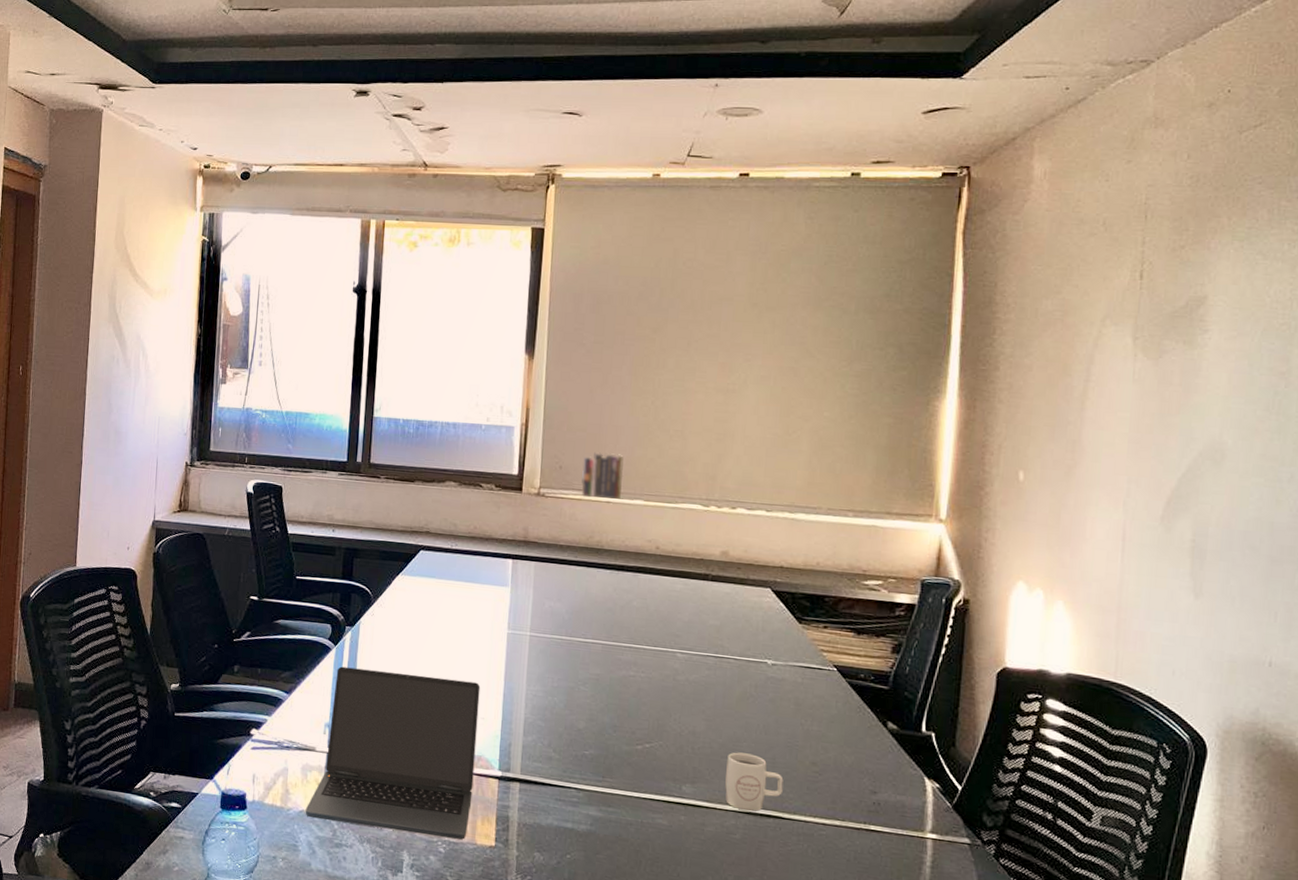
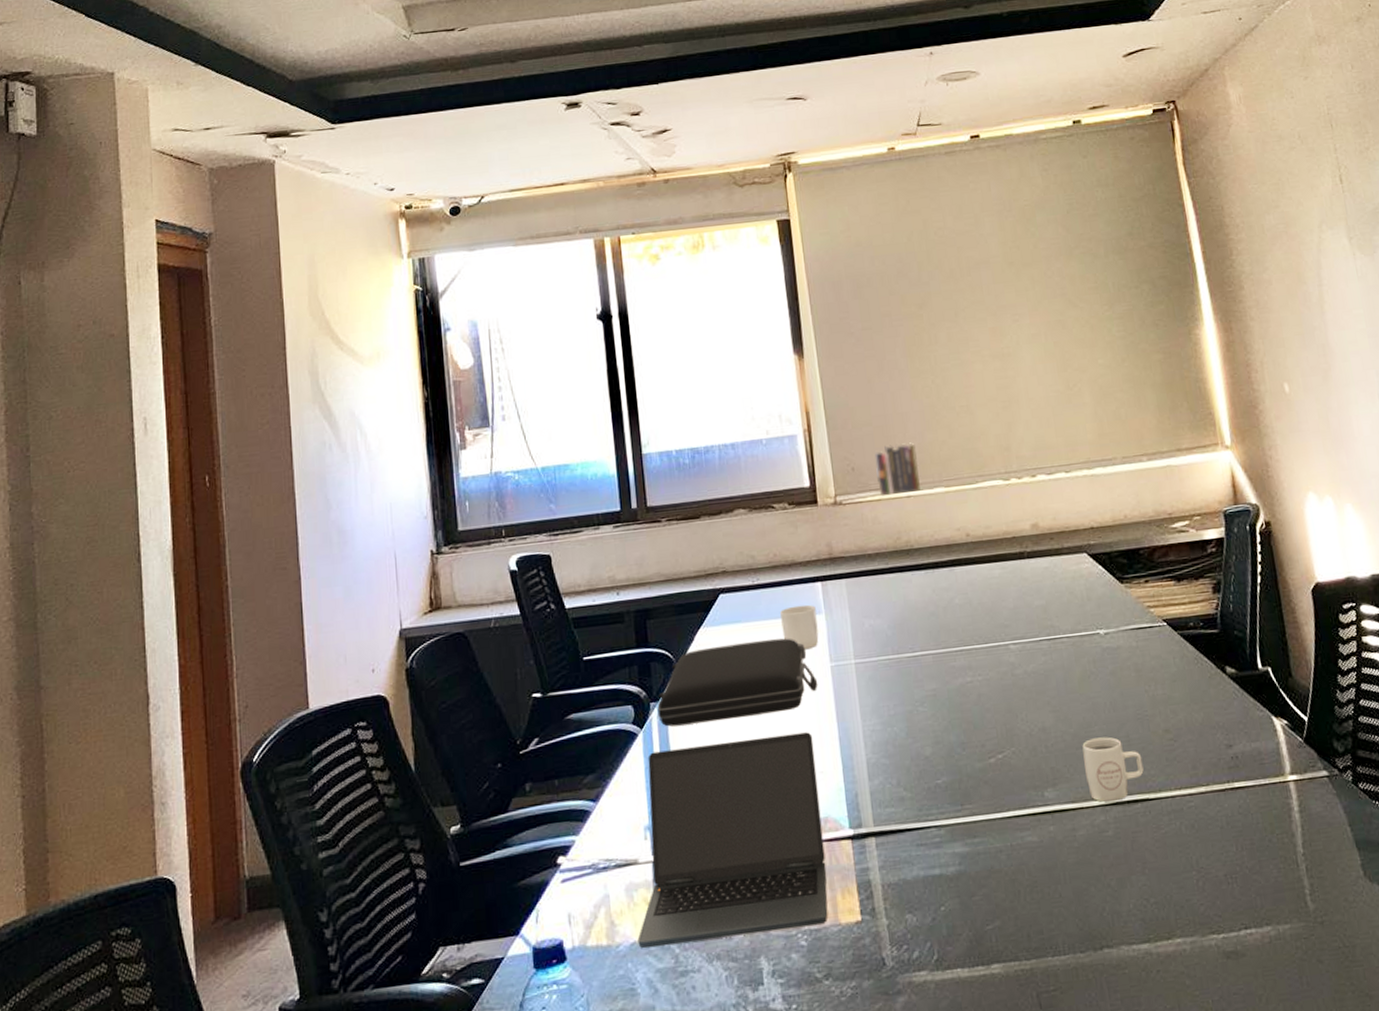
briefcase: none [351,592,493,661] -> present [657,638,817,727]
mug: none [470,574,503,614] -> present [779,604,819,649]

